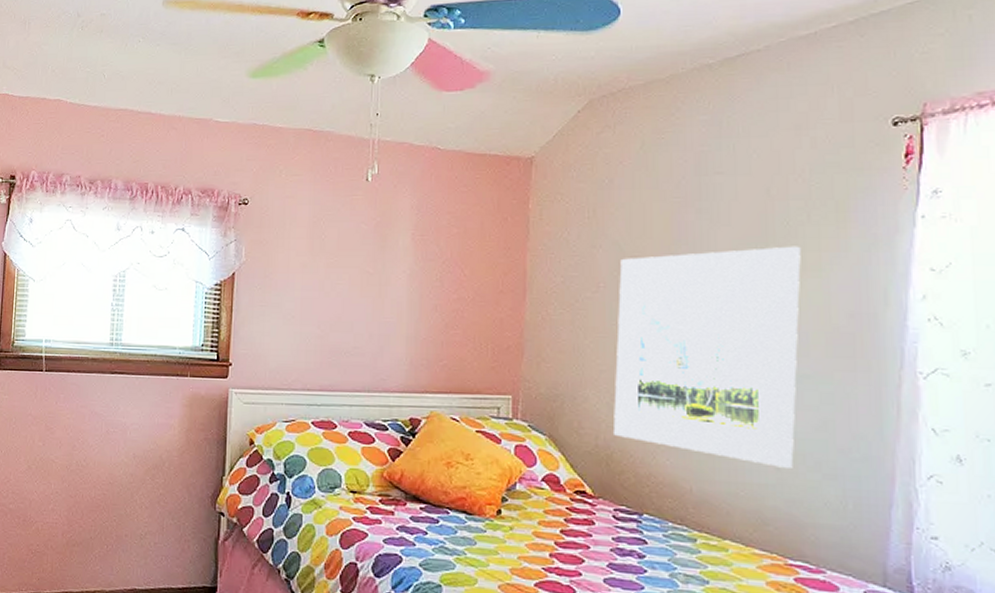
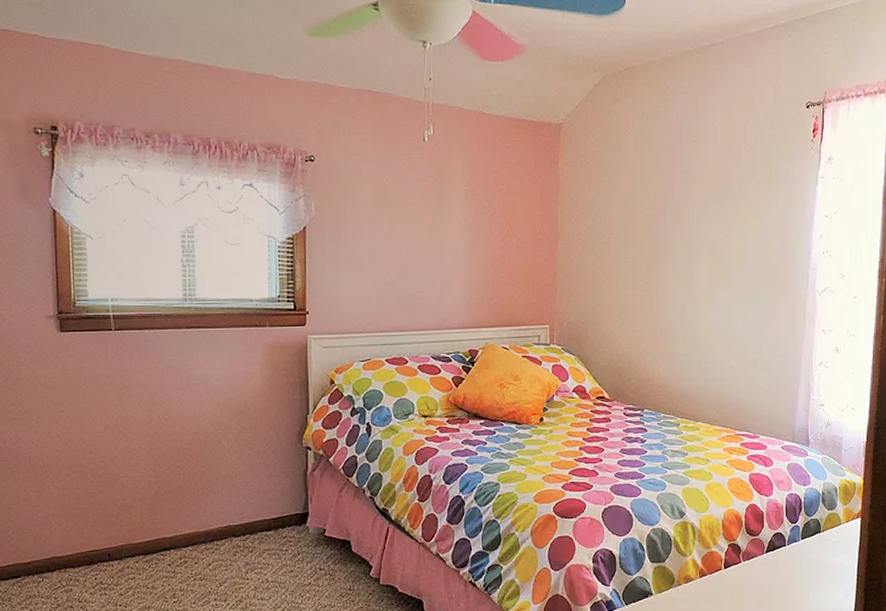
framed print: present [614,246,801,468] -> none [623,199,748,366]

